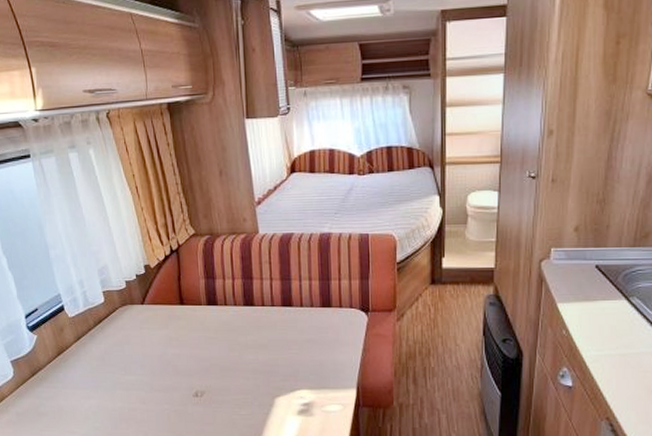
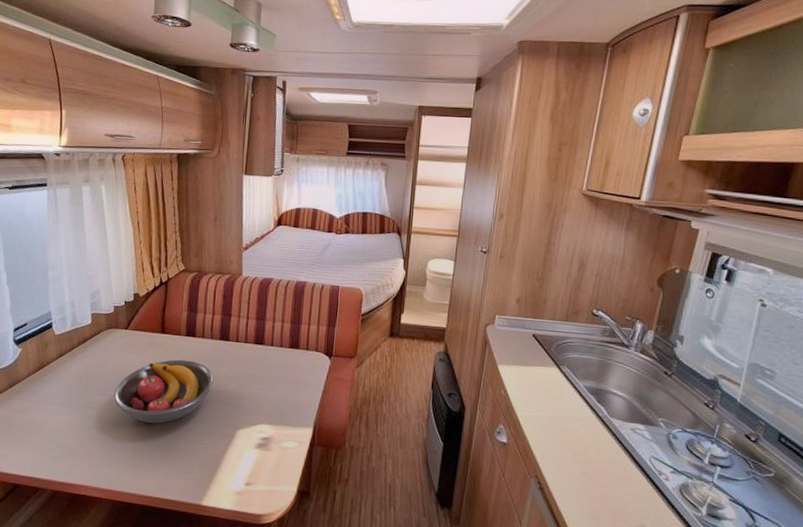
fruit bowl: none [141,331,243,399] -> present [114,359,214,424]

